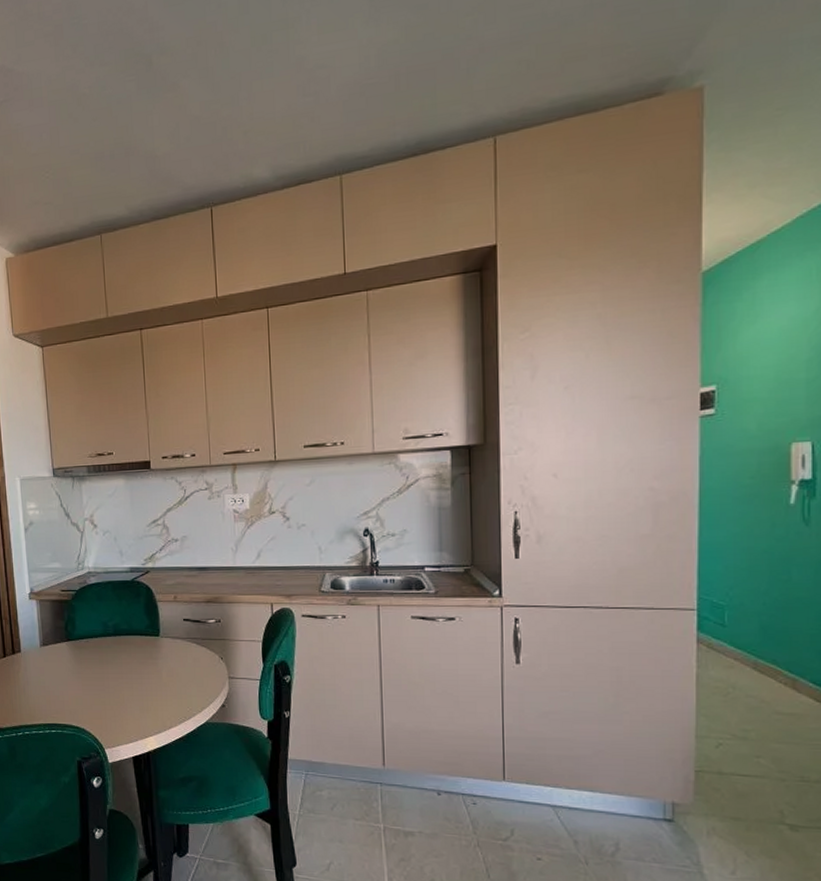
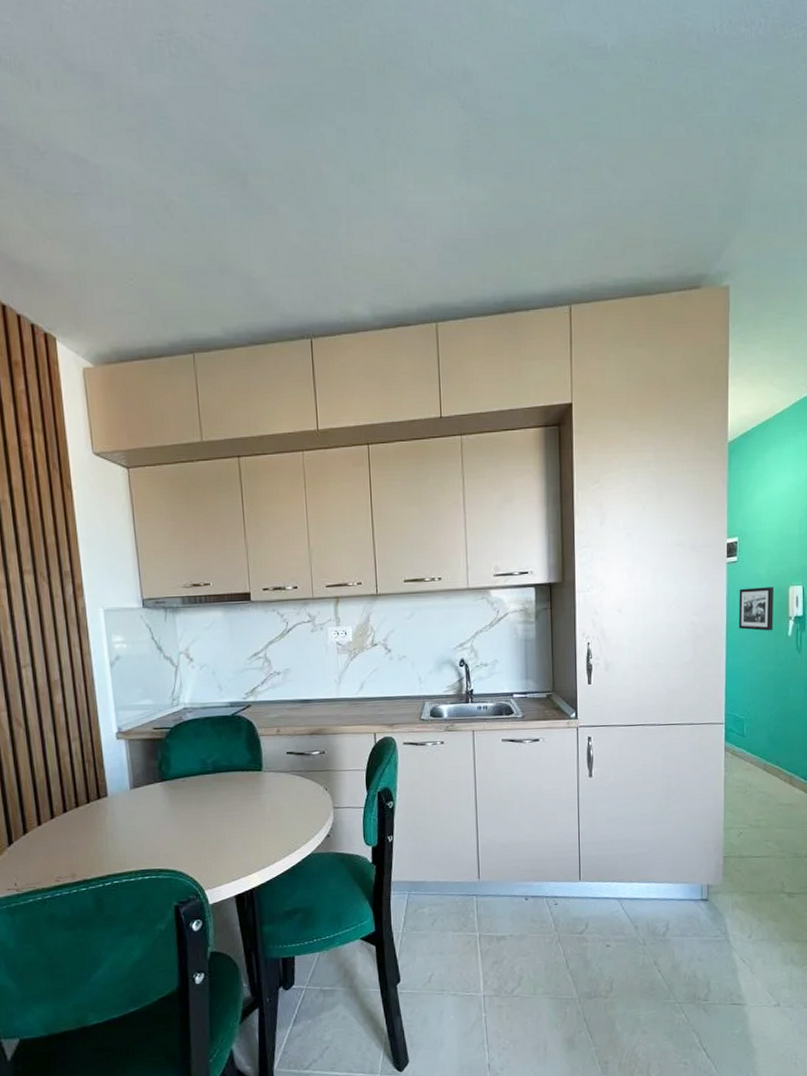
picture frame: none [716,444,769,499] -> present [738,587,775,631]

